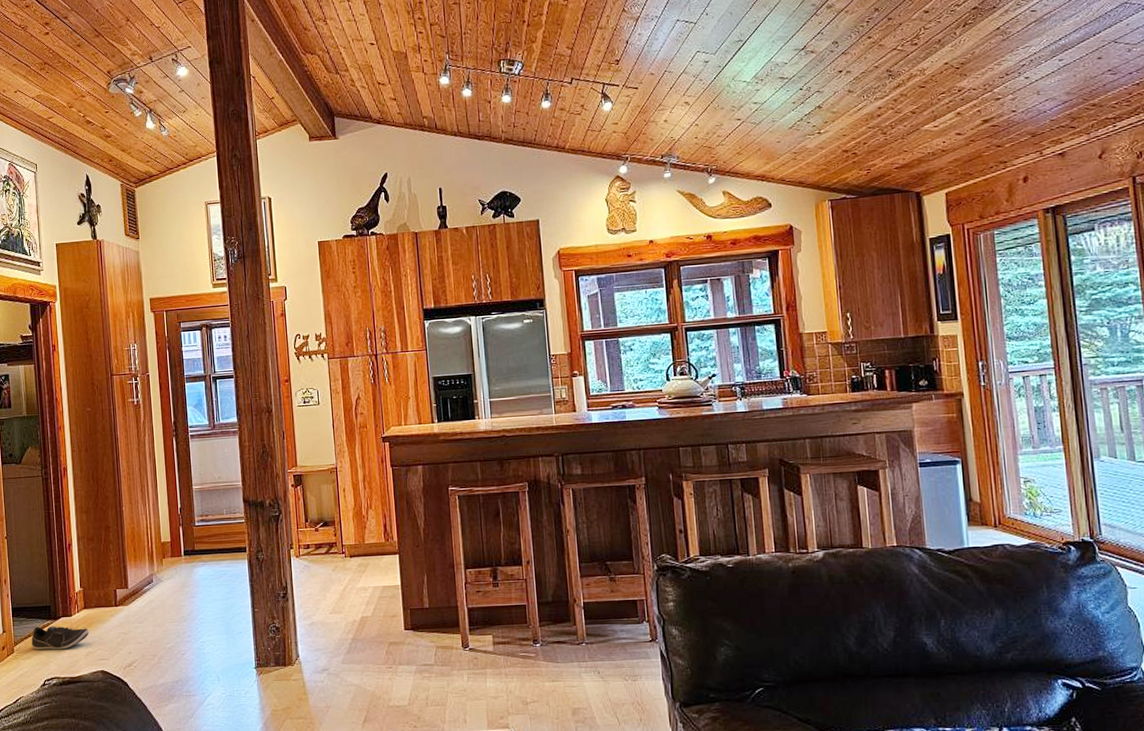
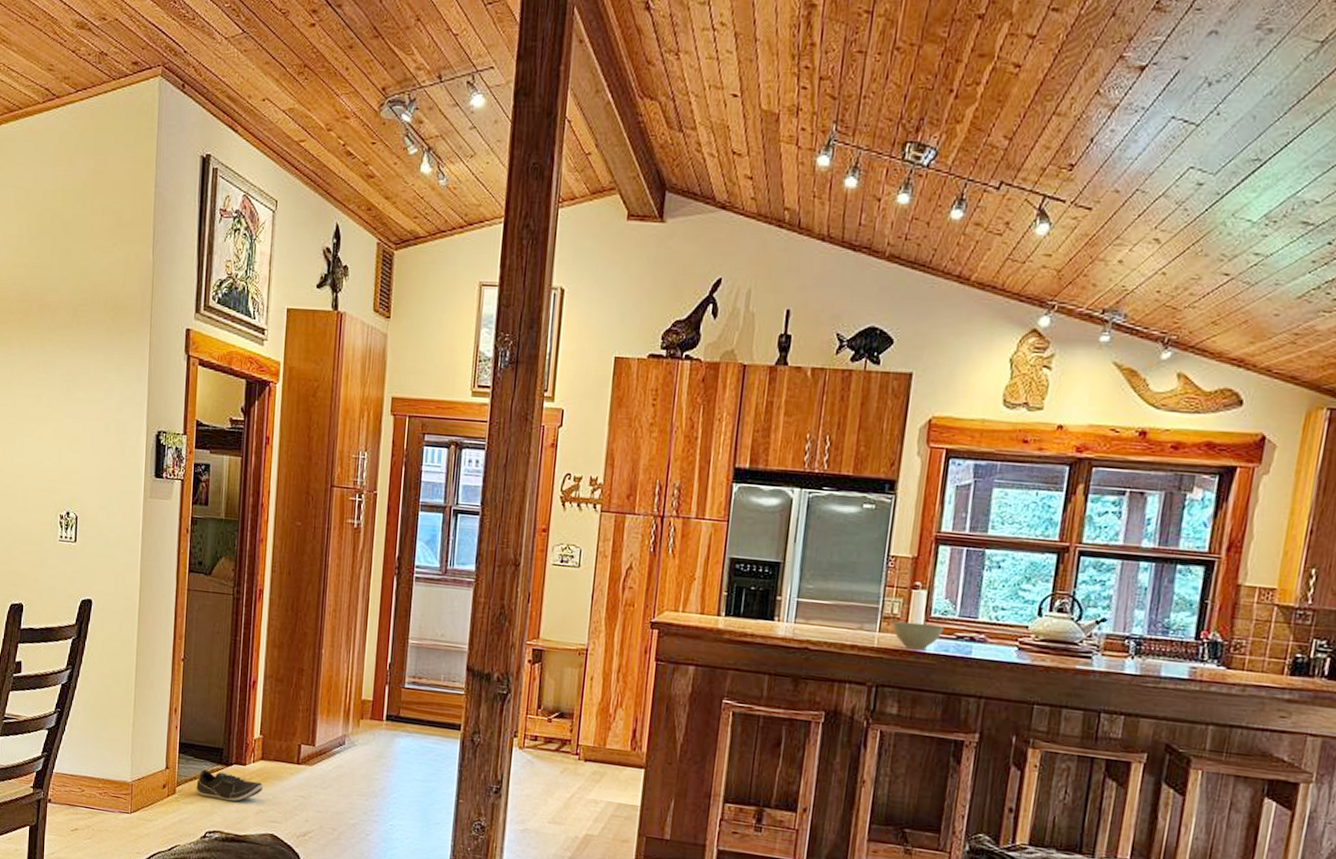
bowl: none [562,400,602,423] -> present [891,621,945,651]

